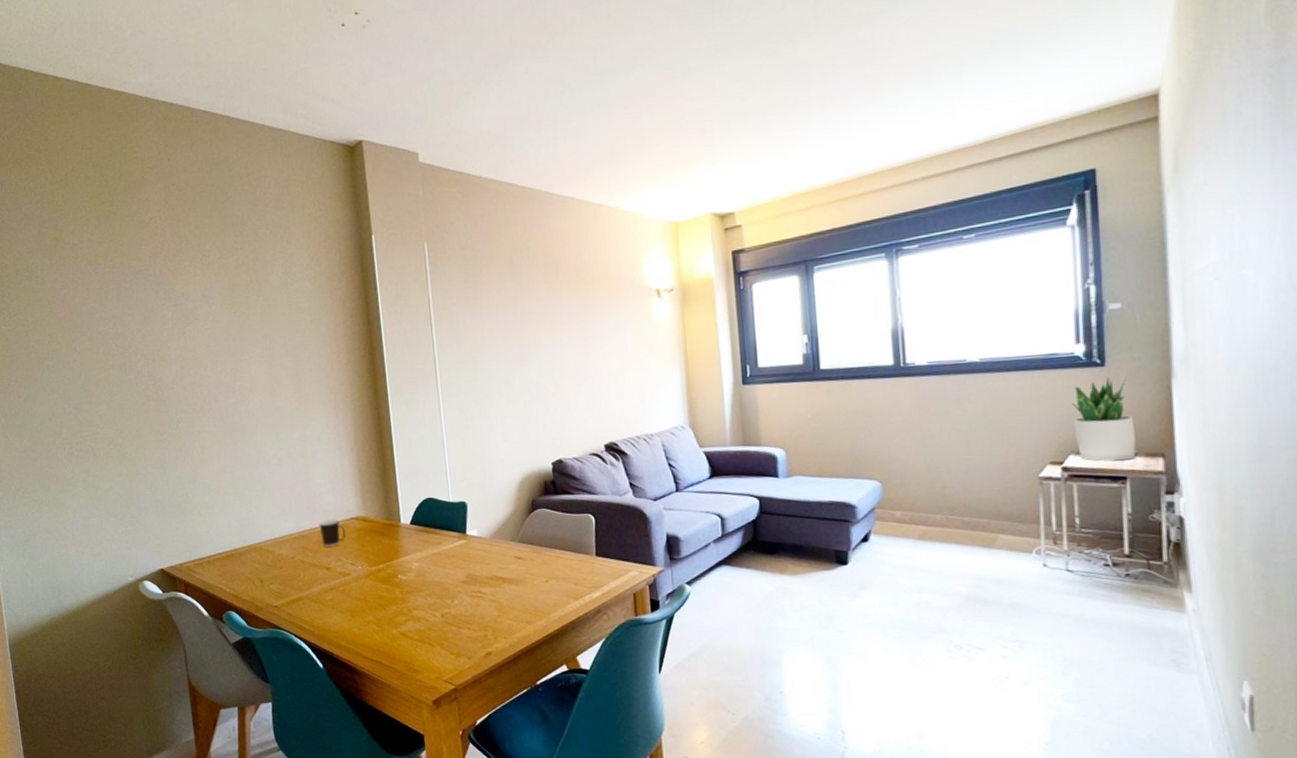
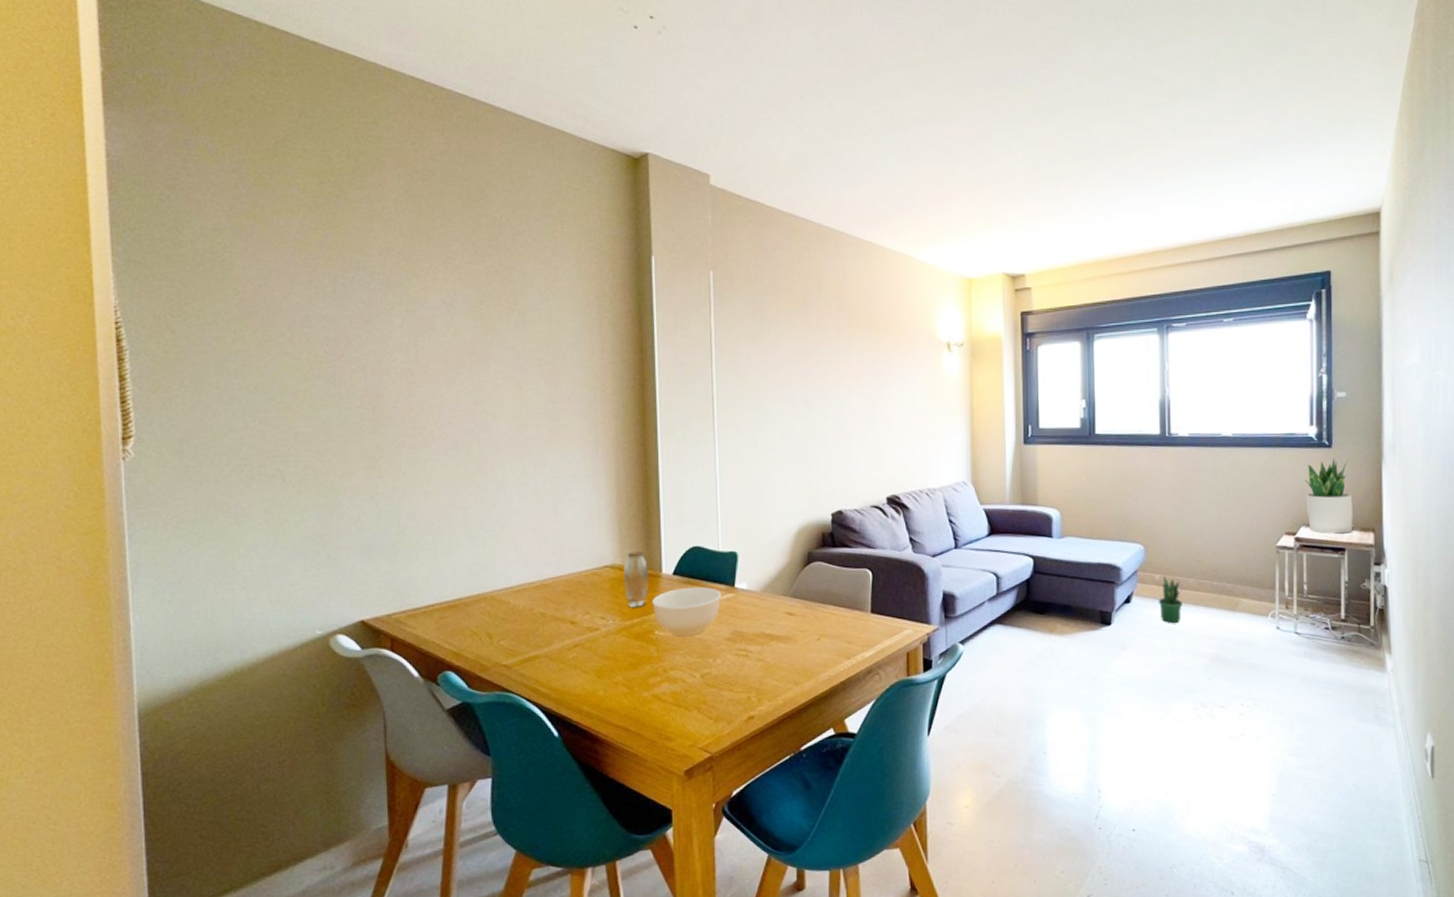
mug: present [319,520,346,547] -> none [566,567,597,598]
vase: none [367,504,391,555] -> present [623,551,650,608]
bowl: none [393,534,455,581] -> present [651,586,722,637]
planter: none [900,512,928,562] -> present [1158,575,1182,623]

